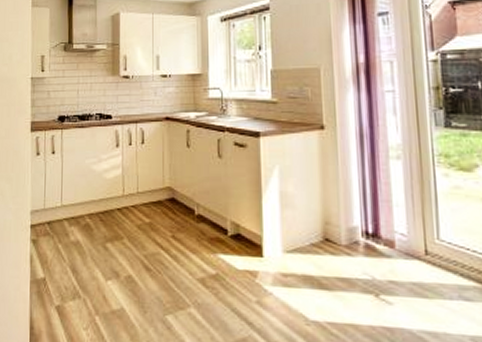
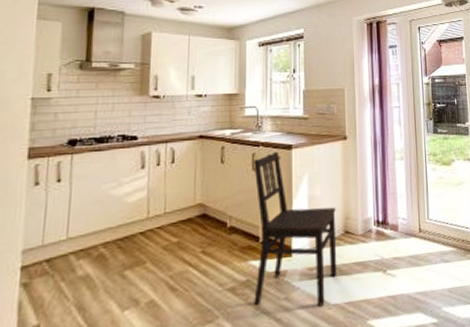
dining chair: none [219,139,316,320] -> present [254,152,337,307]

